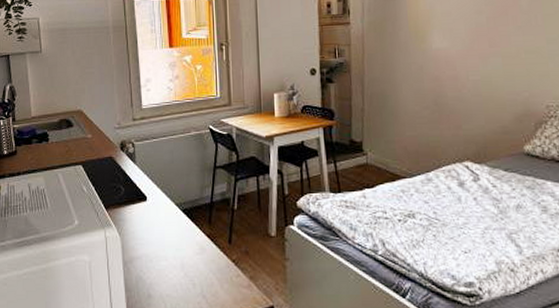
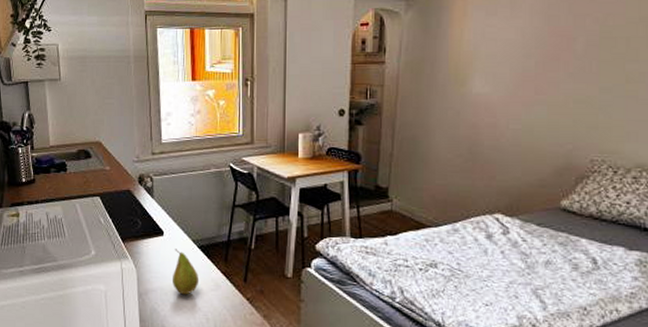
fruit: none [157,214,184,261] -> present [173,249,200,295]

